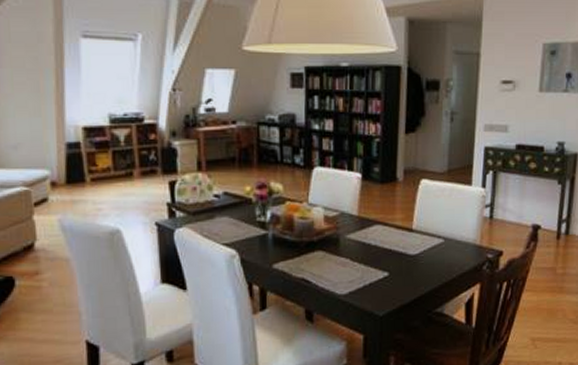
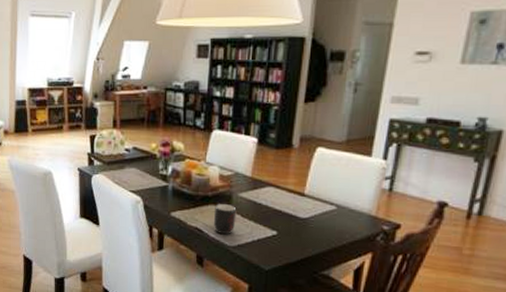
mug: none [320,248,346,283] -> present [213,204,237,235]

